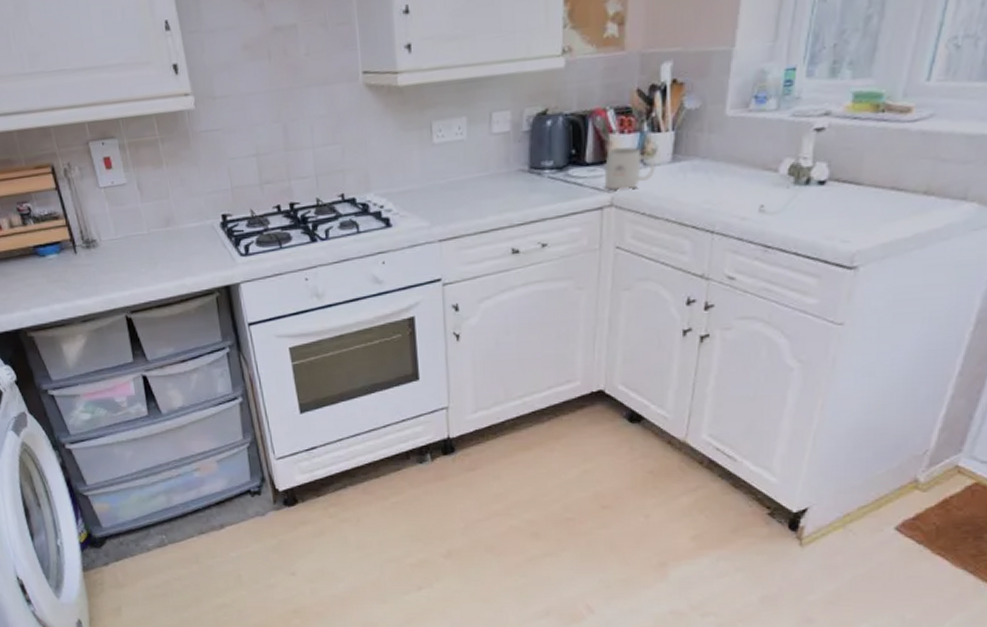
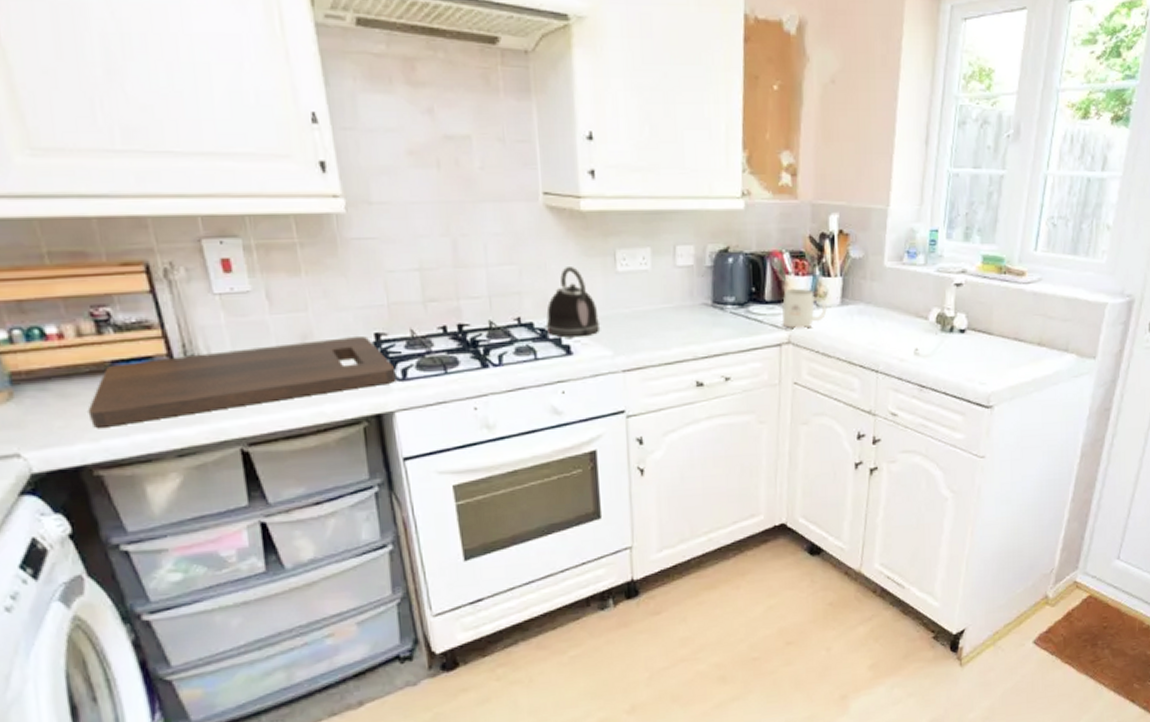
cutting board: none [20,218,241,299] -> present [87,337,397,428]
kettle: none [366,142,418,210] -> present [545,267,601,337]

